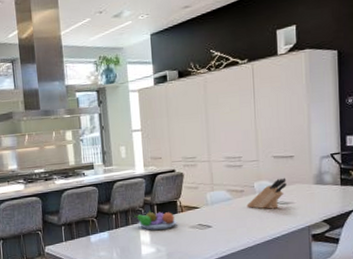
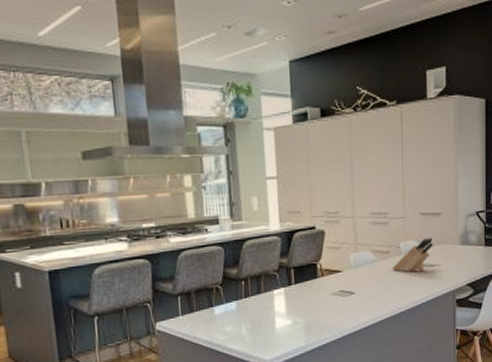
fruit bowl: present [134,210,177,230] -> none [267,274,317,299]

